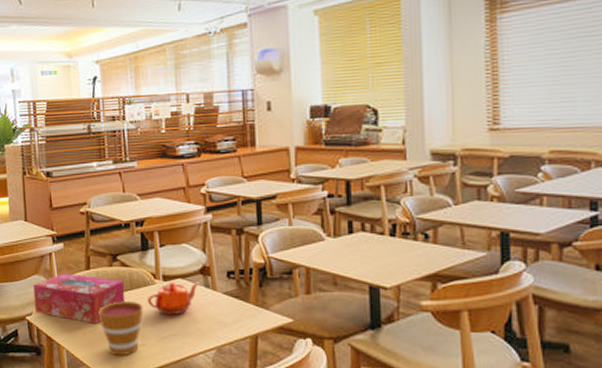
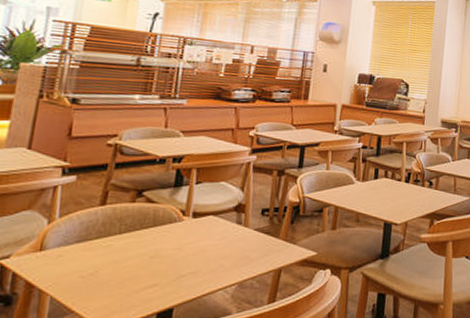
tissue box: present [33,273,125,324] -> none [15,209,146,265]
cup: present [99,301,143,356] -> none [105,239,164,299]
teapot: present [147,282,200,316] -> none [169,218,232,253]

